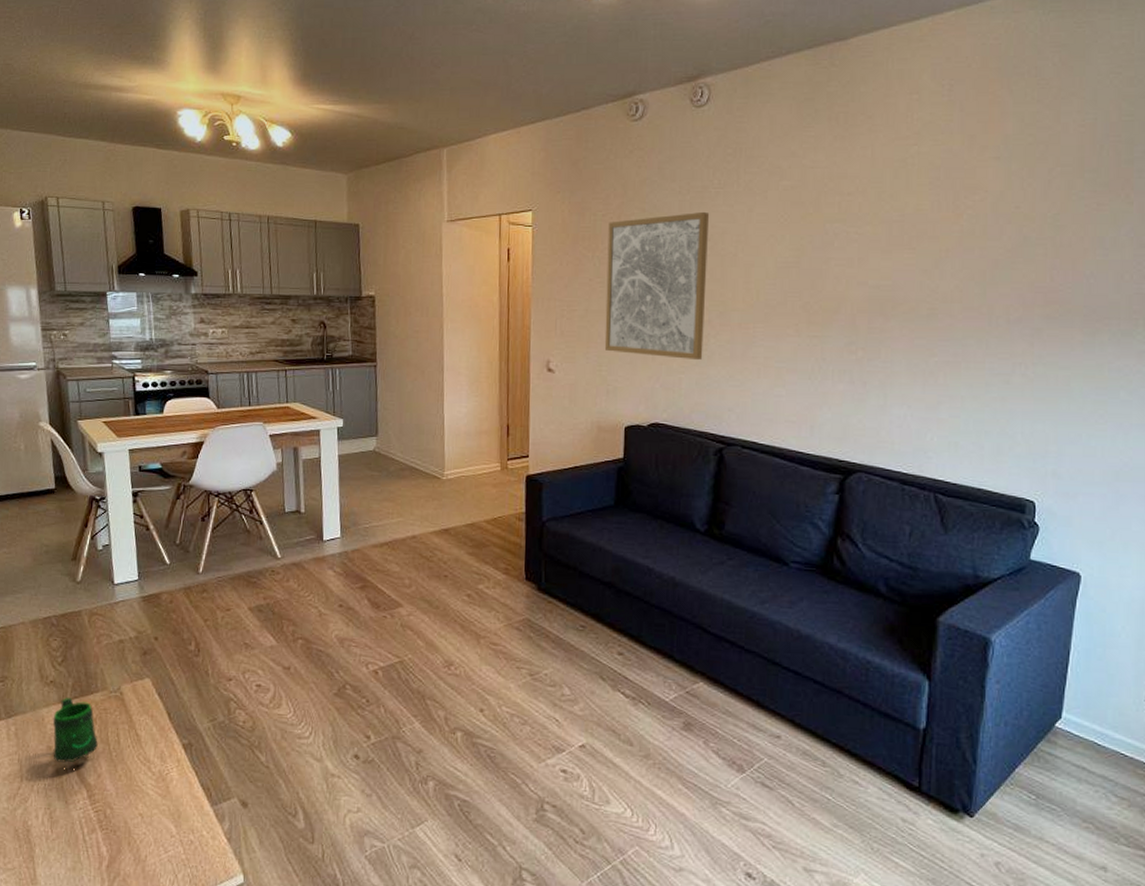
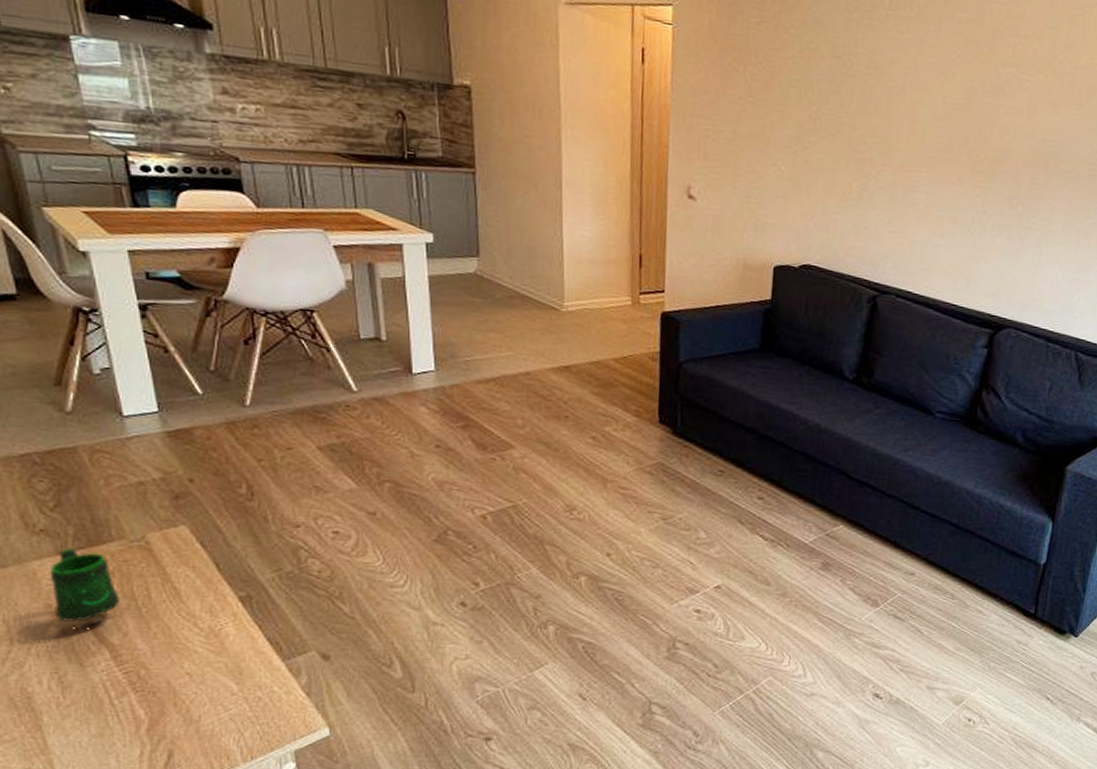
wall art: present [604,211,710,361] -> none [754,32,878,201]

